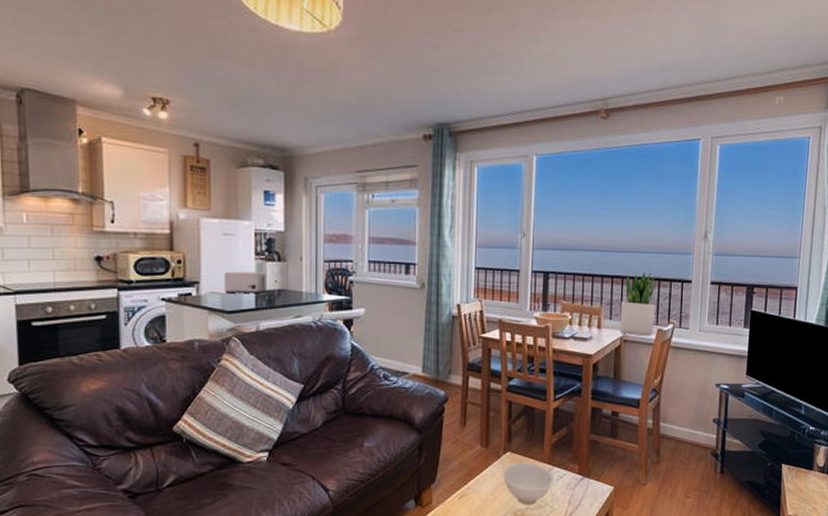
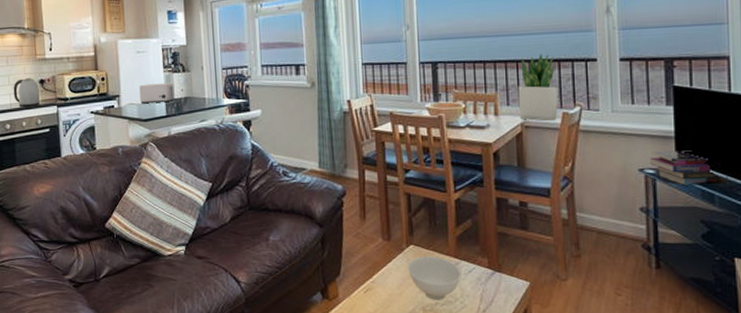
kettle: none [59,253,95,288] -> present [13,78,40,107]
books: none [726,369,784,400] -> present [650,150,728,186]

